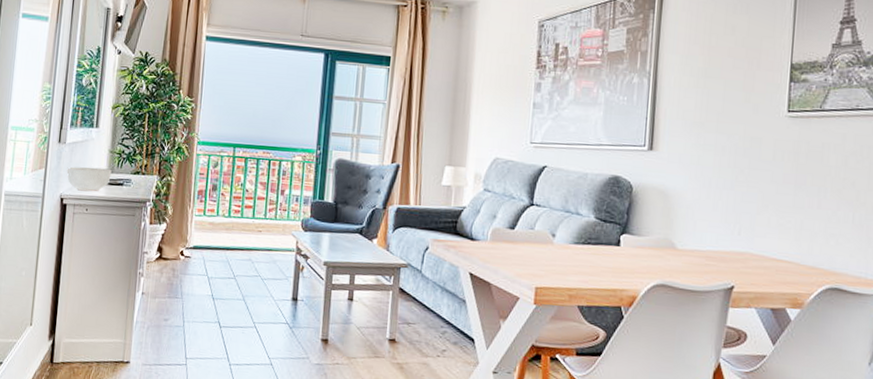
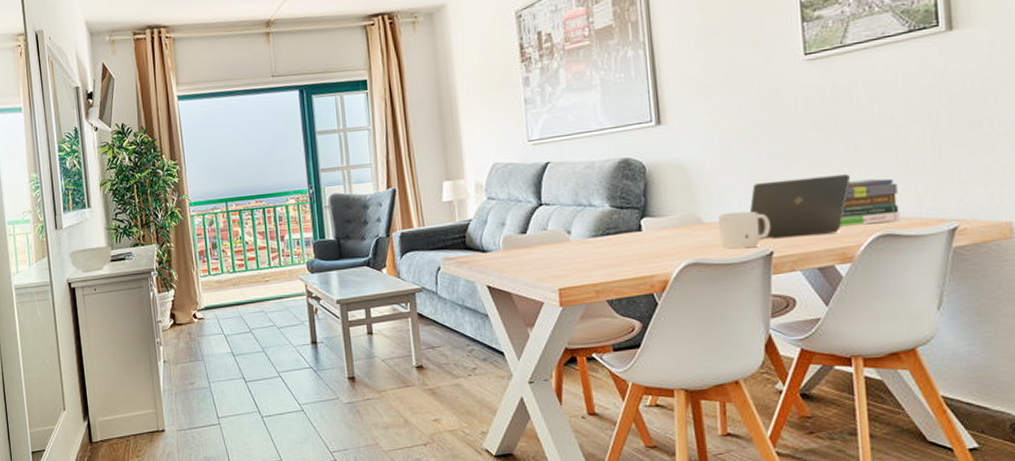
mug: none [688,242,735,280] -> present [718,211,770,249]
laptop: none [718,220,811,279] -> present [749,174,850,240]
books: none [795,233,850,278] -> present [839,178,902,227]

